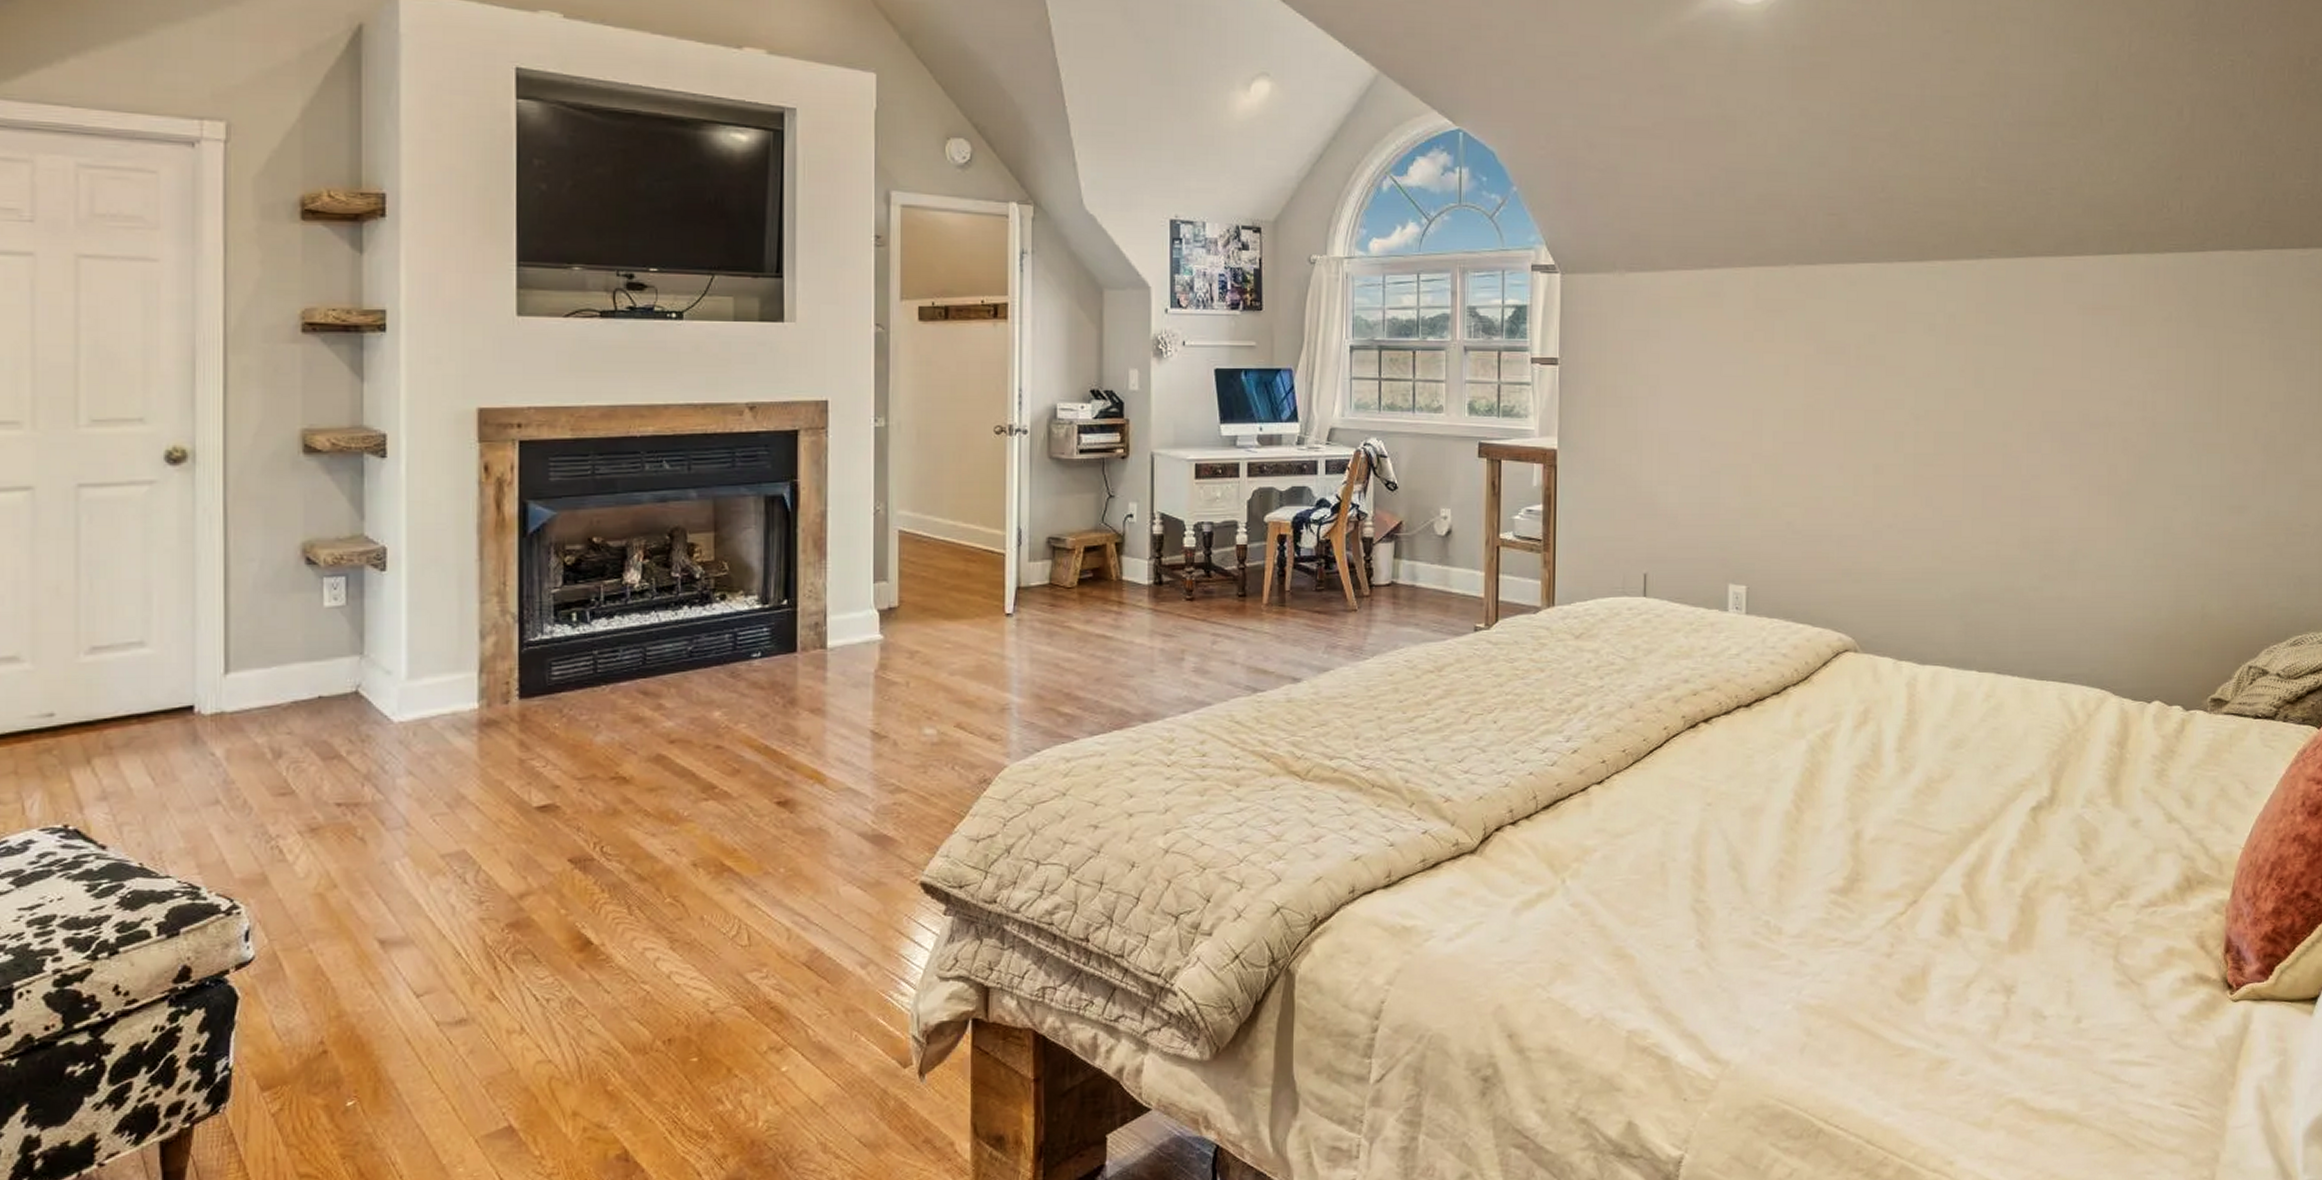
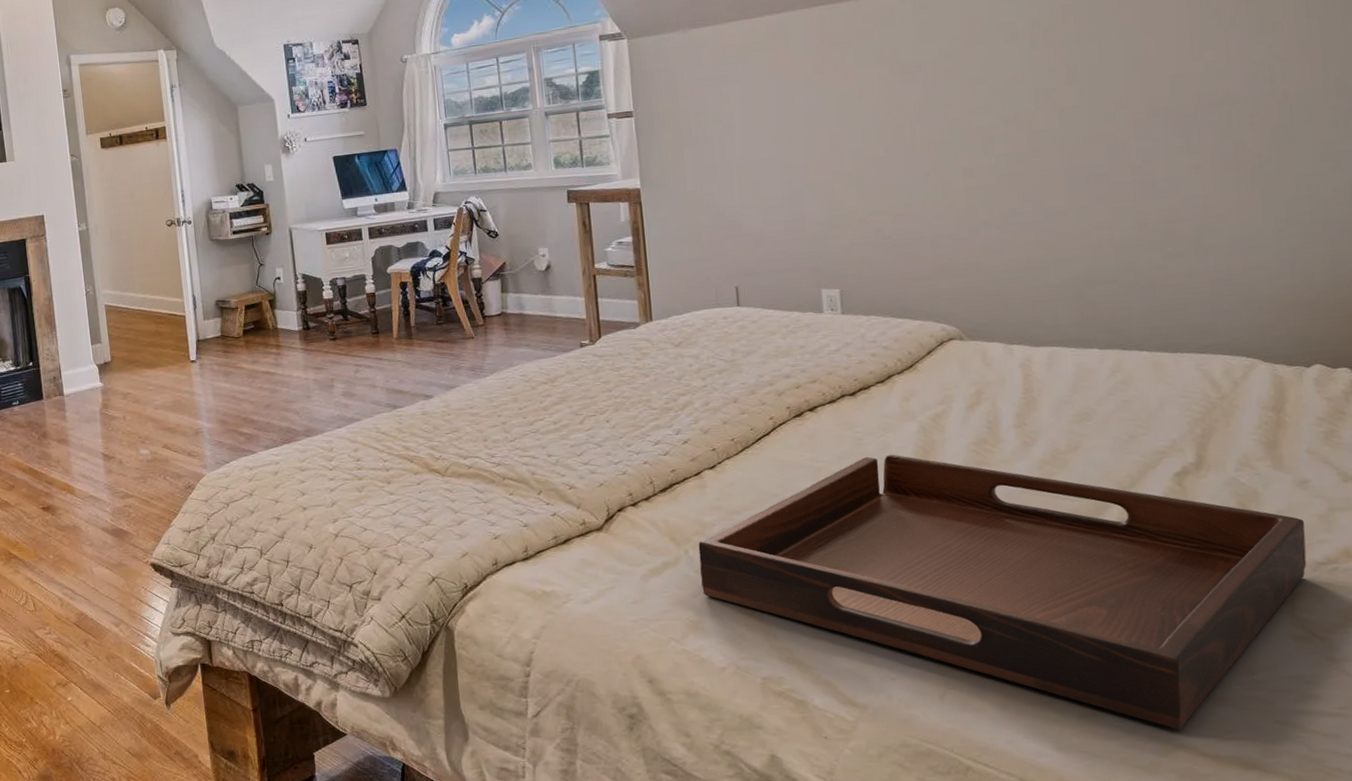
serving tray: none [1576,775,2134,1082] -> present [698,454,1307,729]

